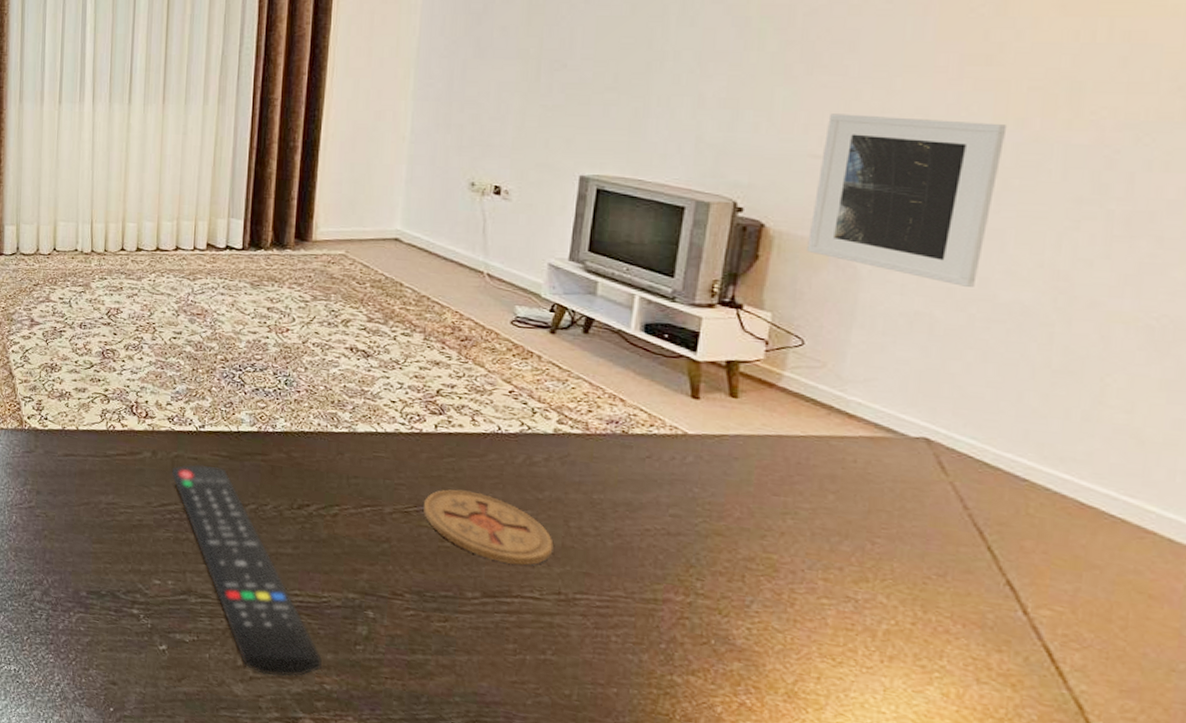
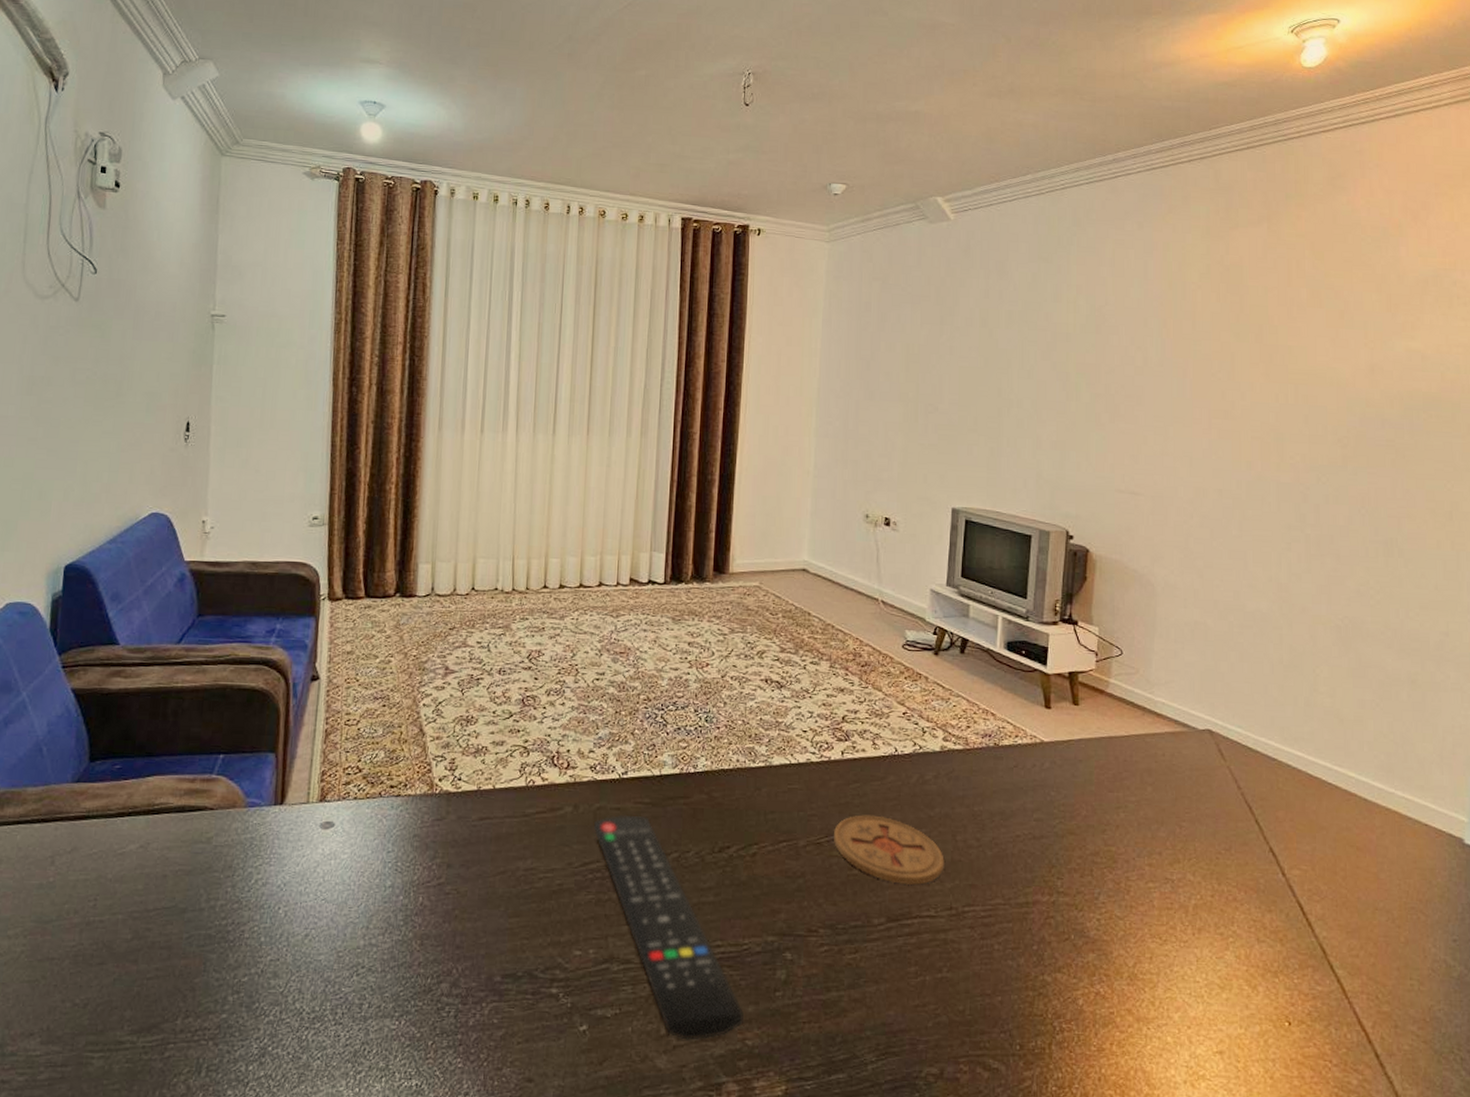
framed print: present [807,114,1008,287] -> none [1120,455,1241,599]

